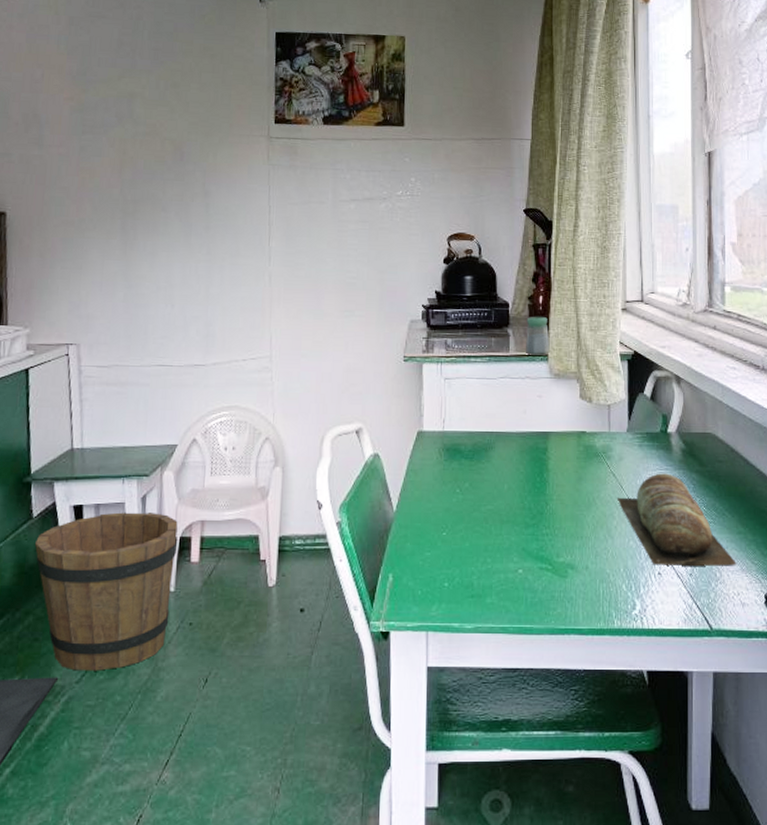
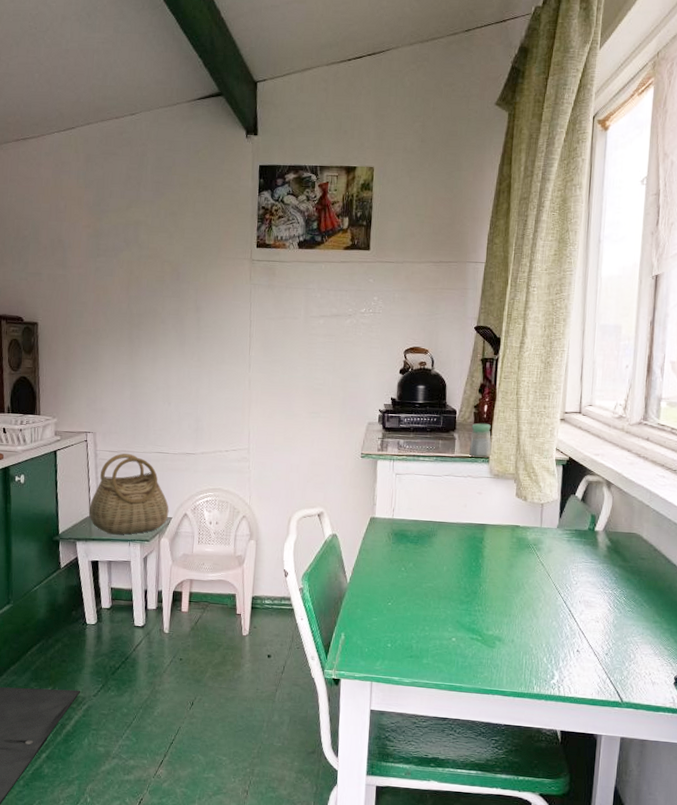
bucket: present [35,512,178,671] -> none [62,568,172,689]
basket: none [70,368,174,471] -> present [88,453,169,535]
bread loaf: present [616,473,737,566] -> none [543,565,650,650]

